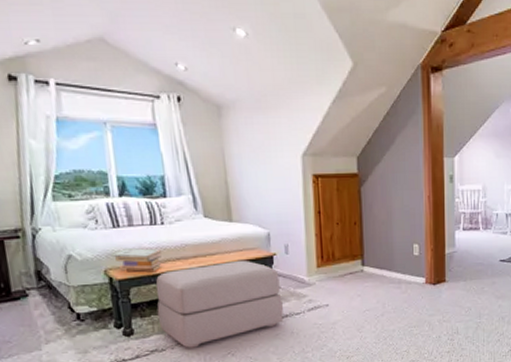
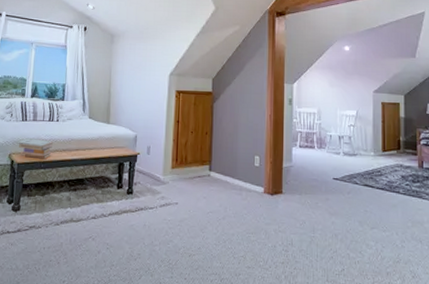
ottoman: present [155,260,284,348] -> none [40,156,140,229]

